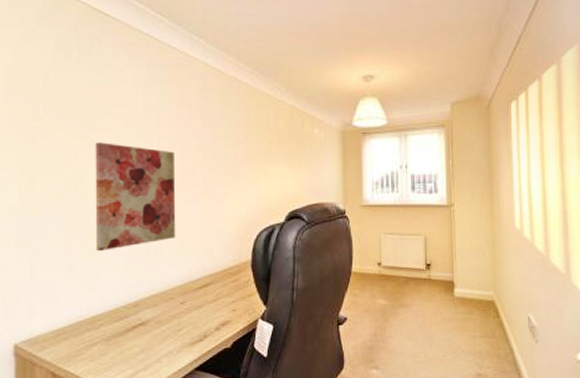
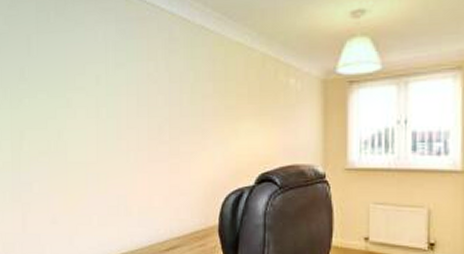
wall art: present [95,142,176,252] -> none [71,101,144,208]

